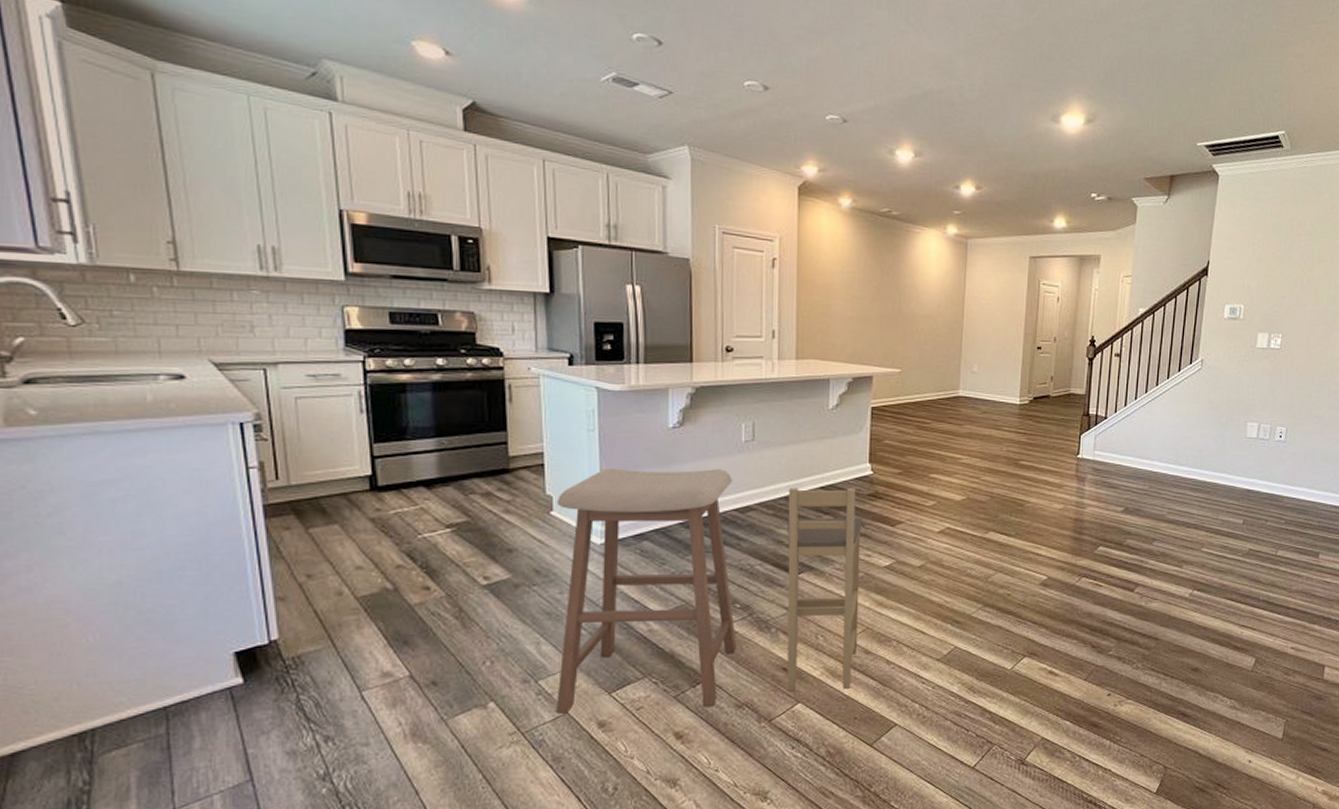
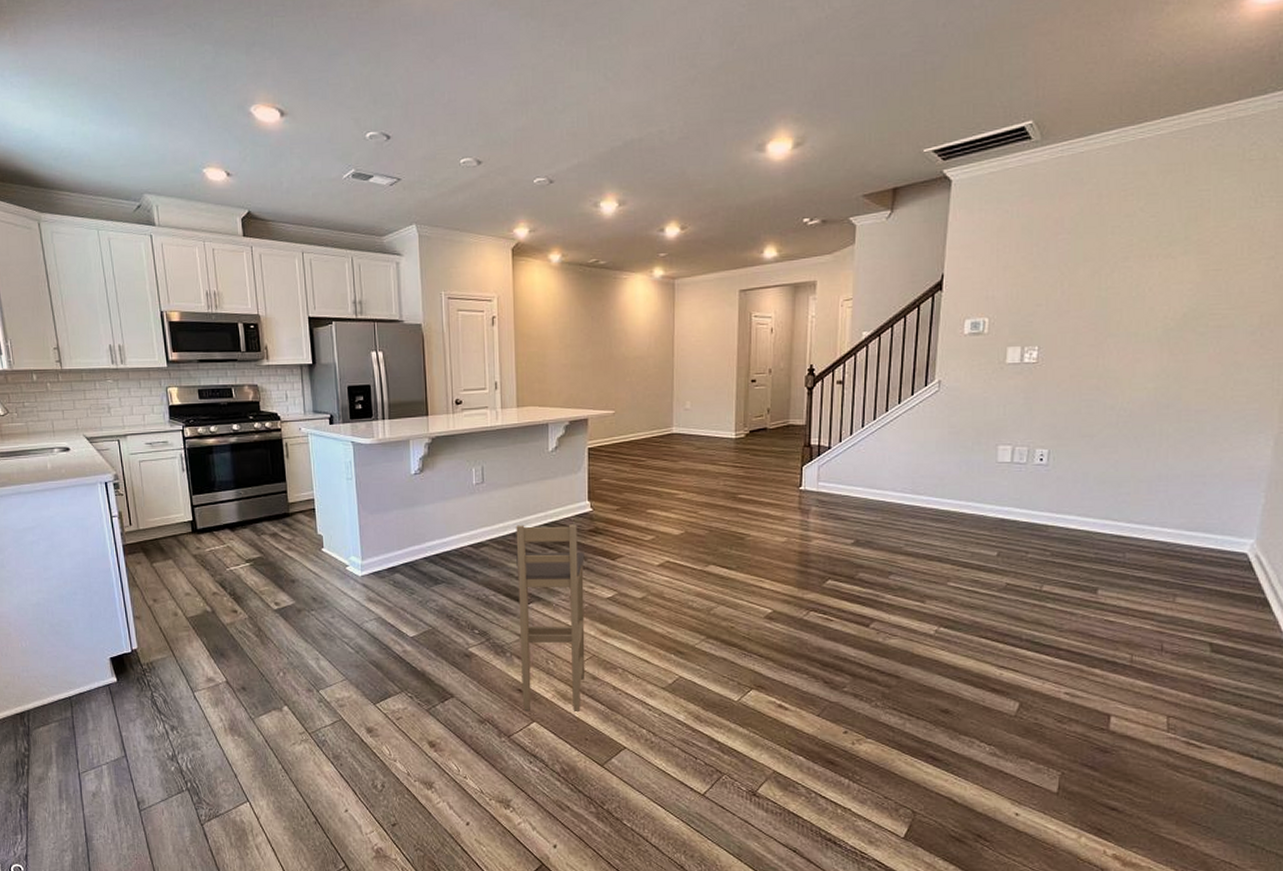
bar stool: present [556,468,737,714] -> none [326,510,477,721]

